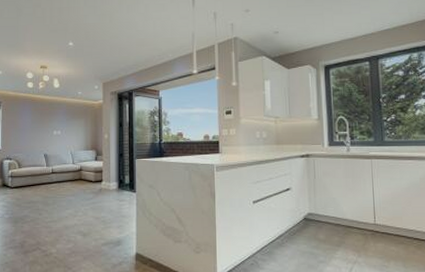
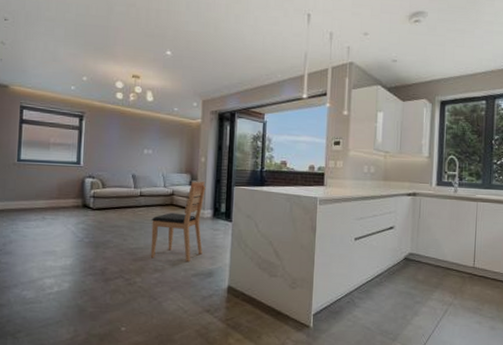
chair: none [62,156,110,231] -> present [150,181,206,261]

